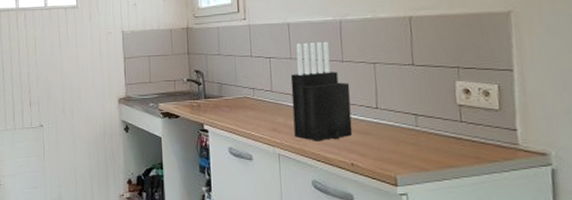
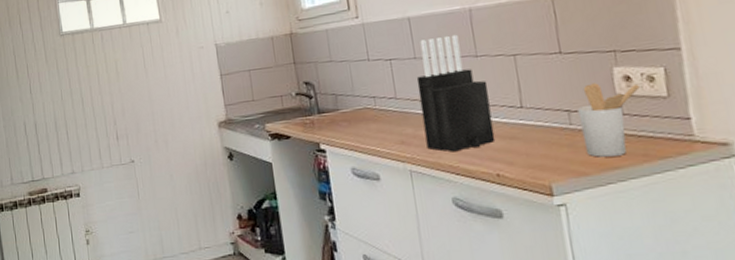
utensil holder: none [423,93,477,156] -> present [577,83,640,157]

